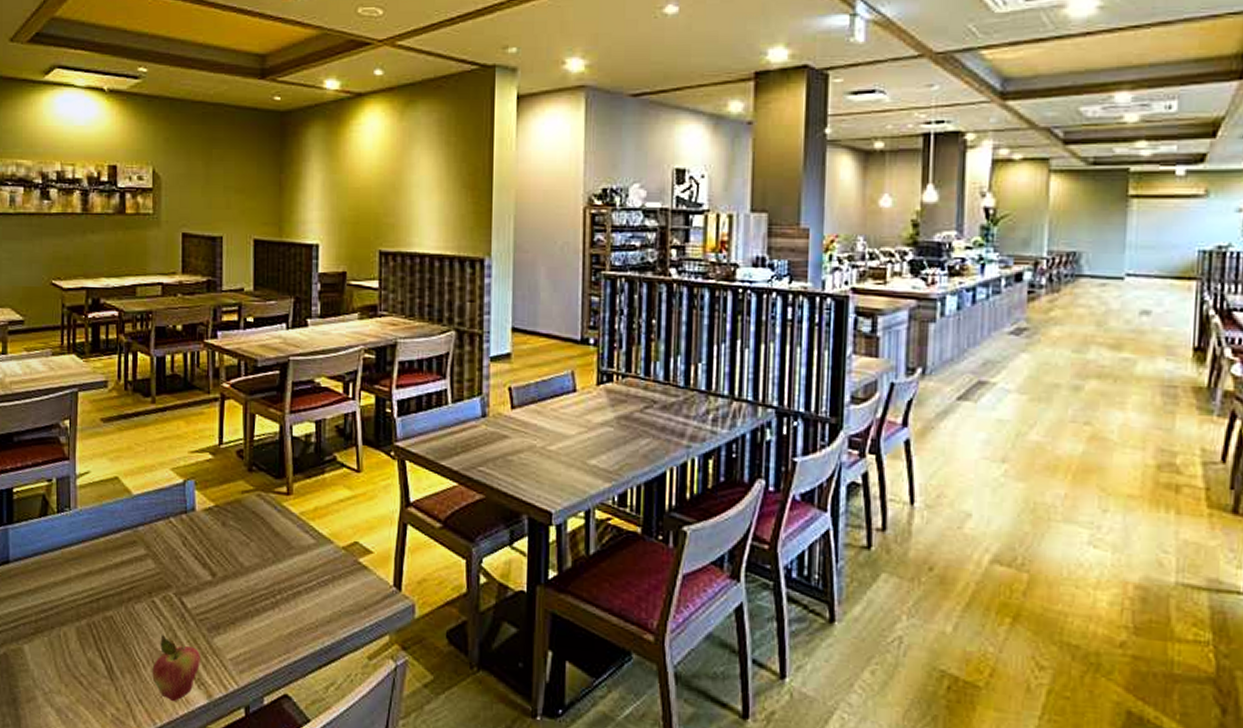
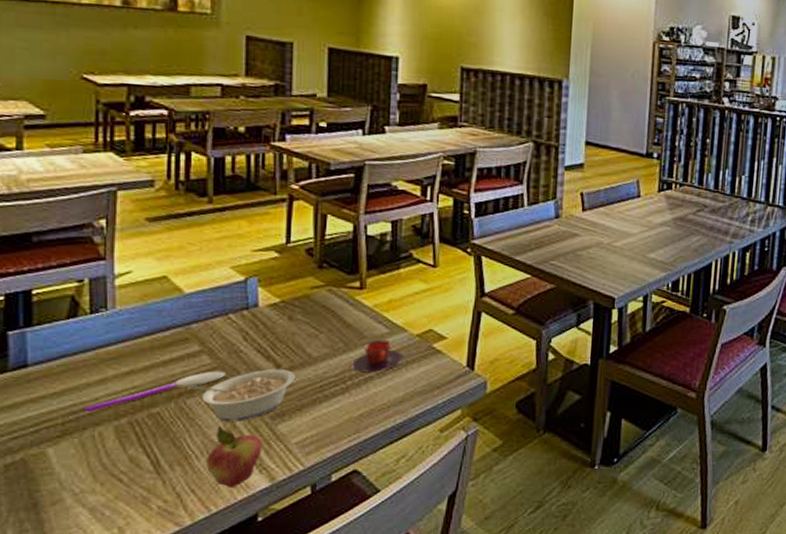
spoon: none [52,576,167,612] -> present [84,371,225,413]
legume: none [136,577,229,632] -> present [188,369,296,422]
teacup: none [279,550,330,587] -> present [350,339,404,373]

